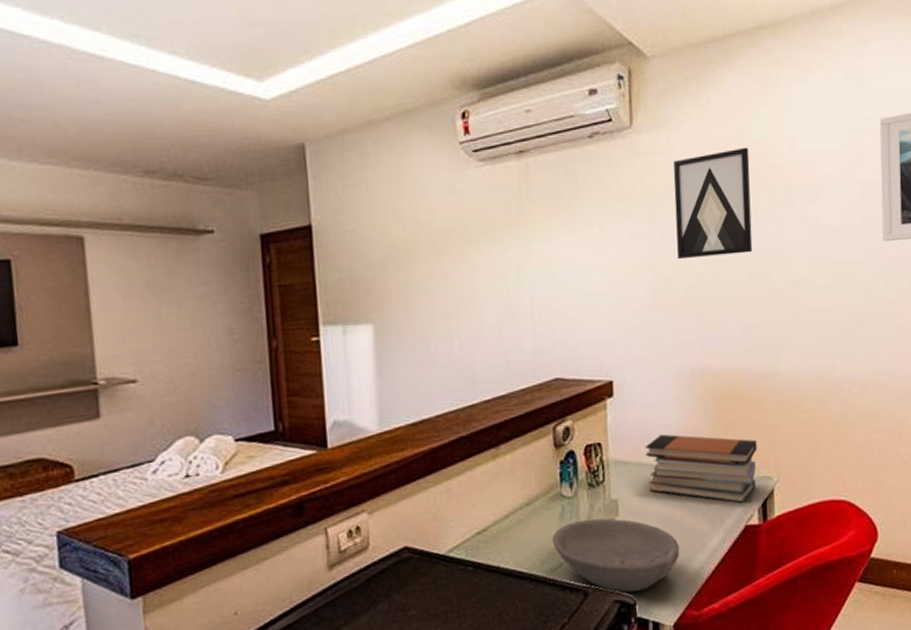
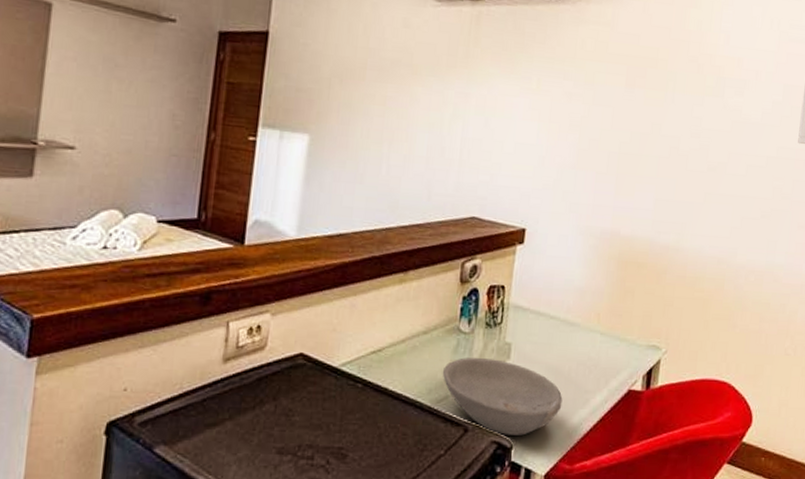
book stack: present [645,434,757,503] -> none [543,288,652,367]
wall art: present [673,147,753,260] -> none [604,33,687,132]

